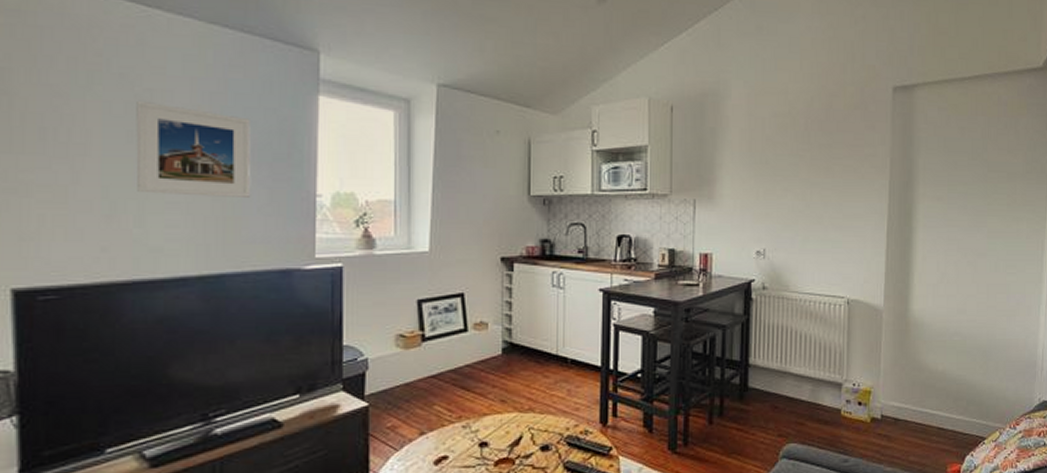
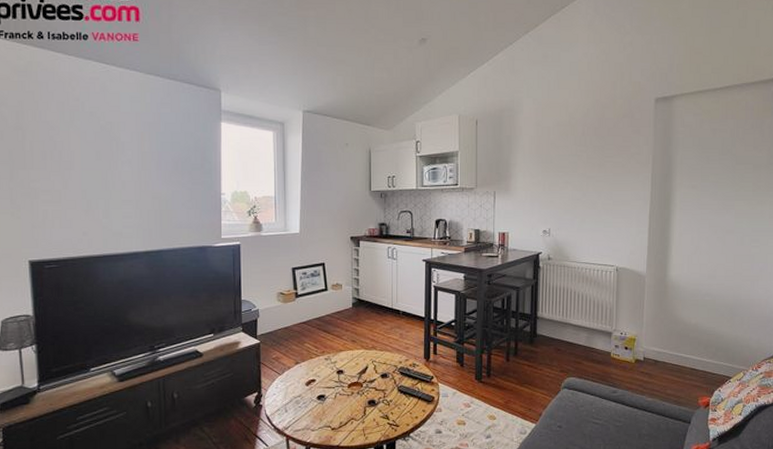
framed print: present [136,100,251,197] -> none [102,130,178,196]

